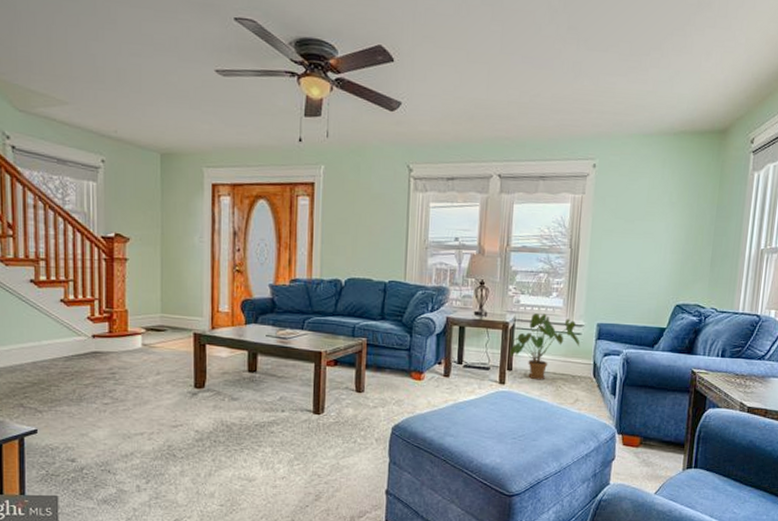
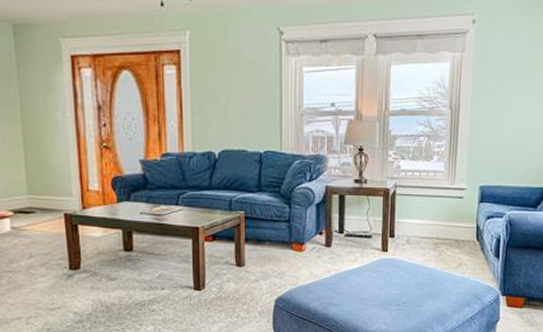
house plant: present [509,313,580,380] -> none [391,178,463,246]

